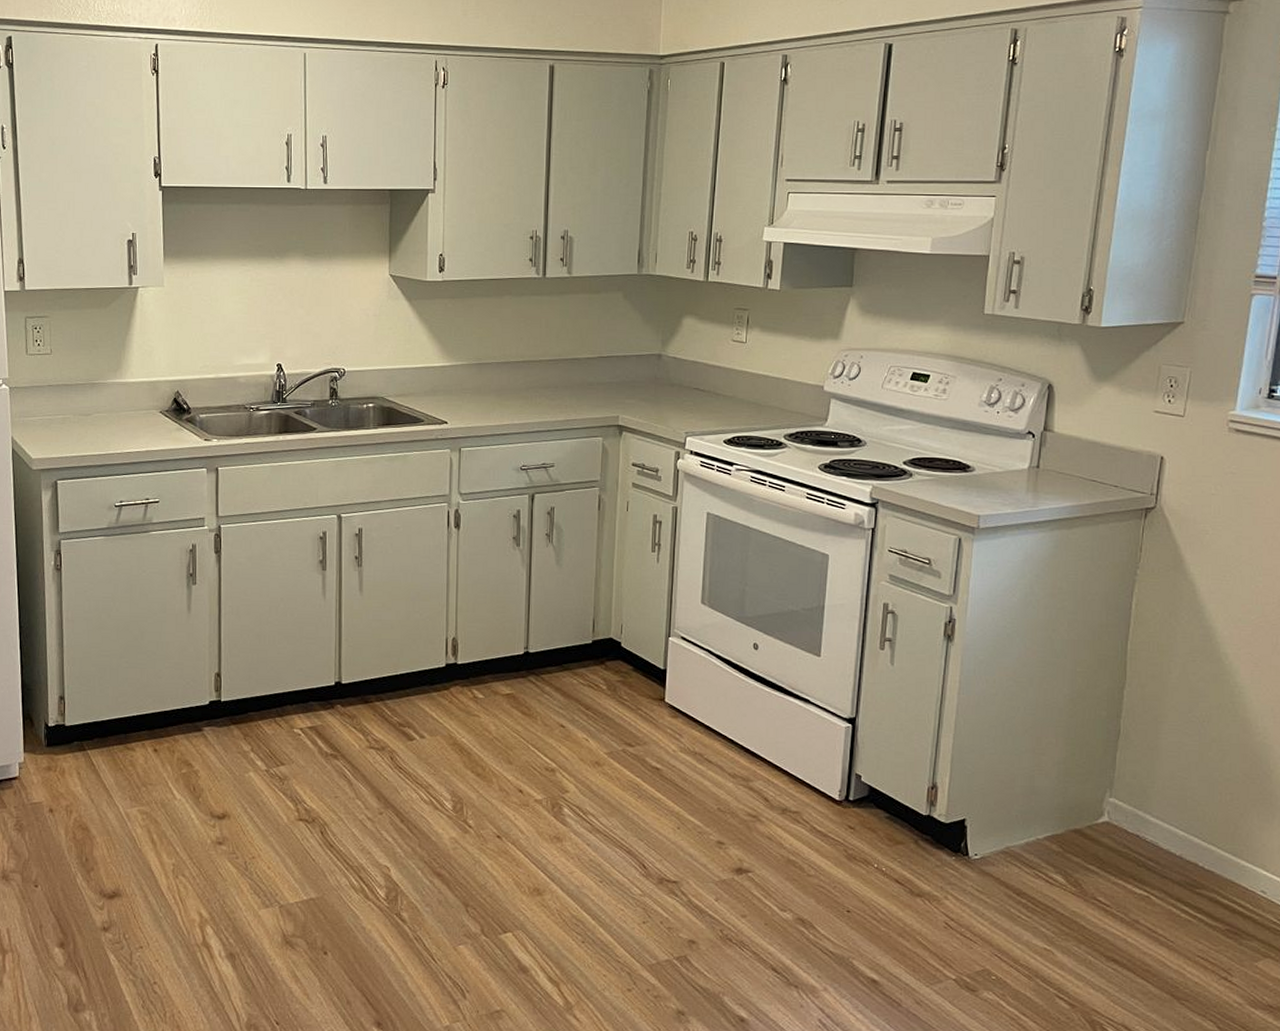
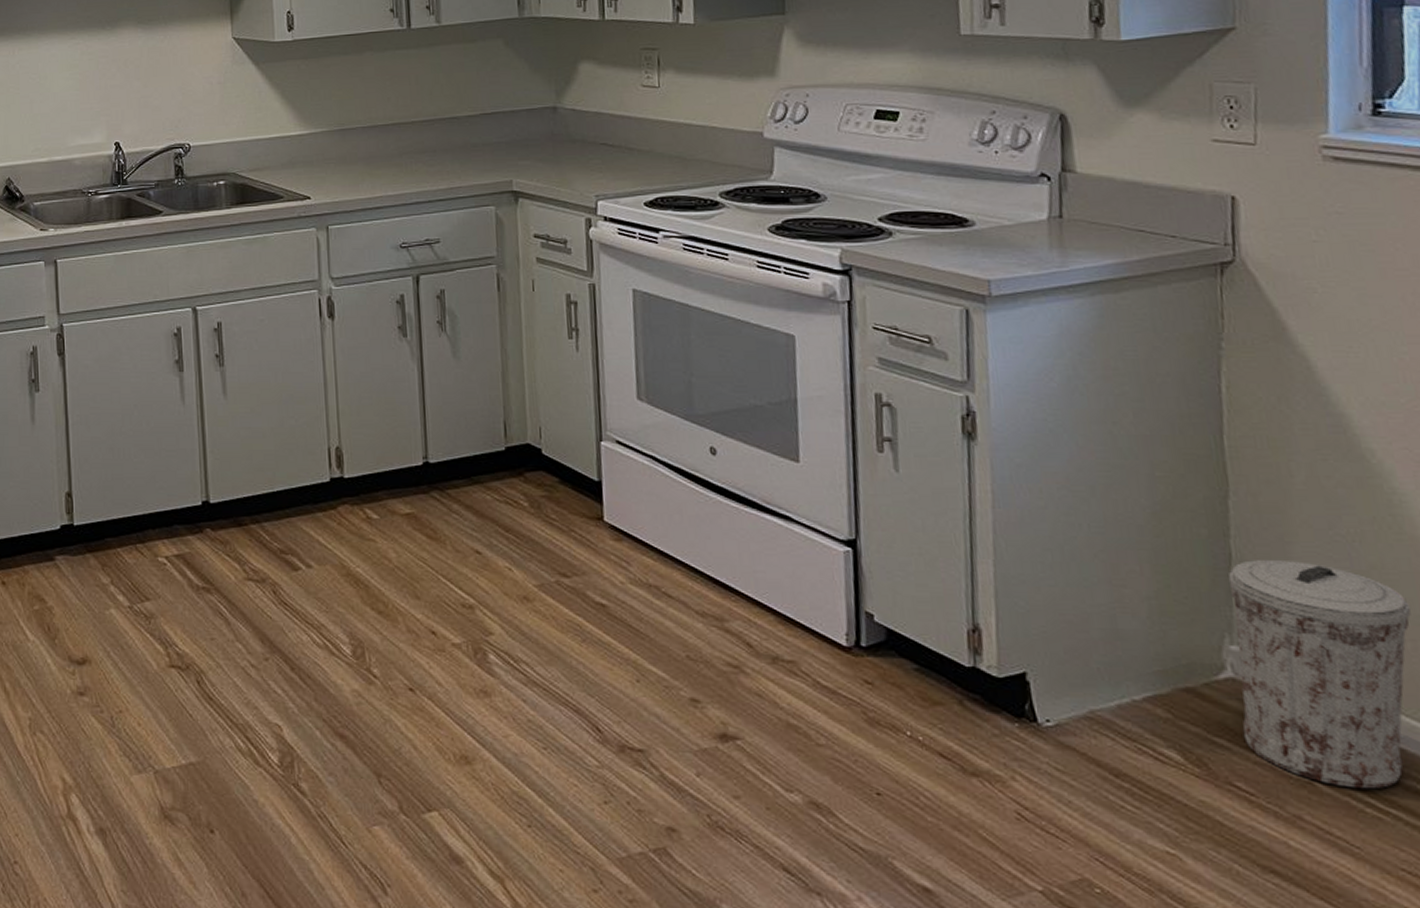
trash can: none [1108,734,1233,901] -> present [1227,559,1411,790]

